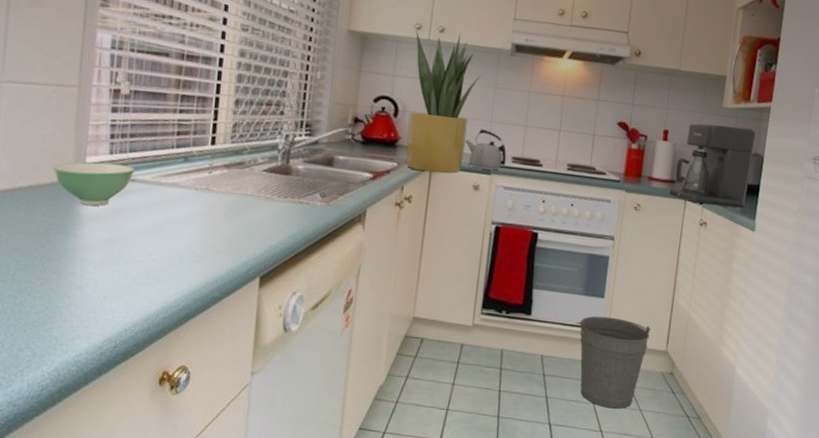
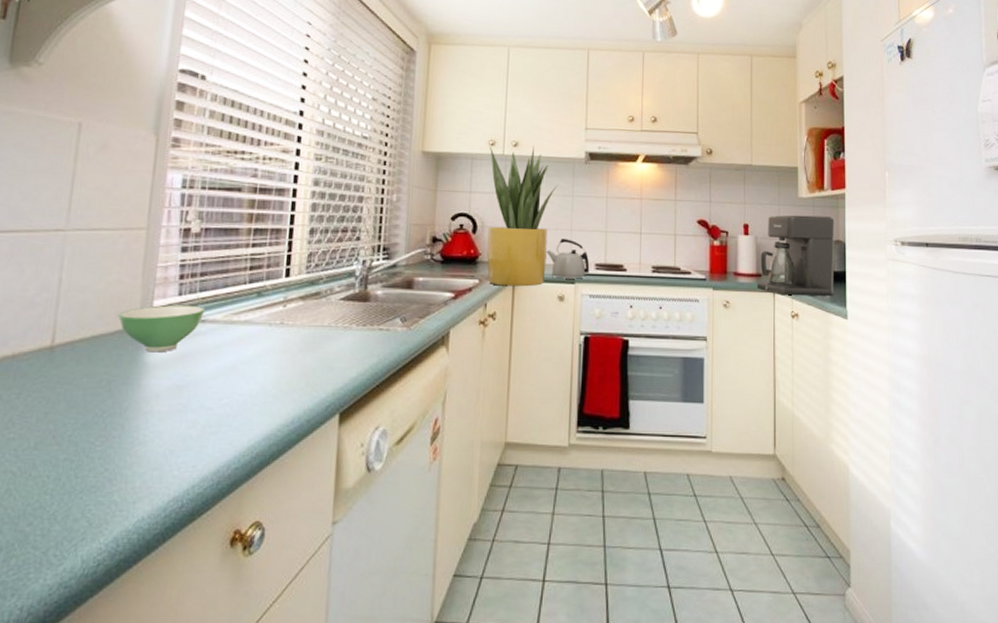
bucket: present [577,315,652,409] -> none [678,423,757,525]

